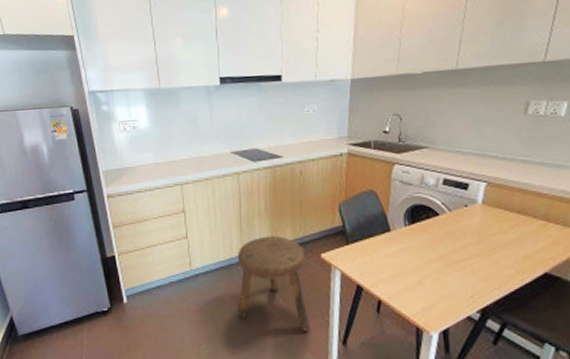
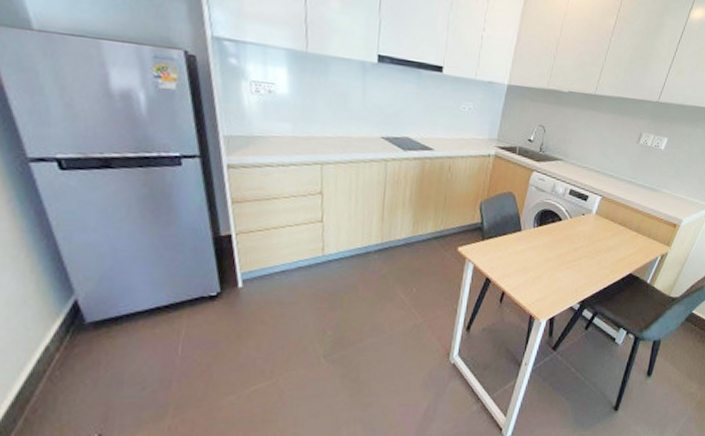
stool: present [237,236,310,332] -> none [369,226,444,319]

